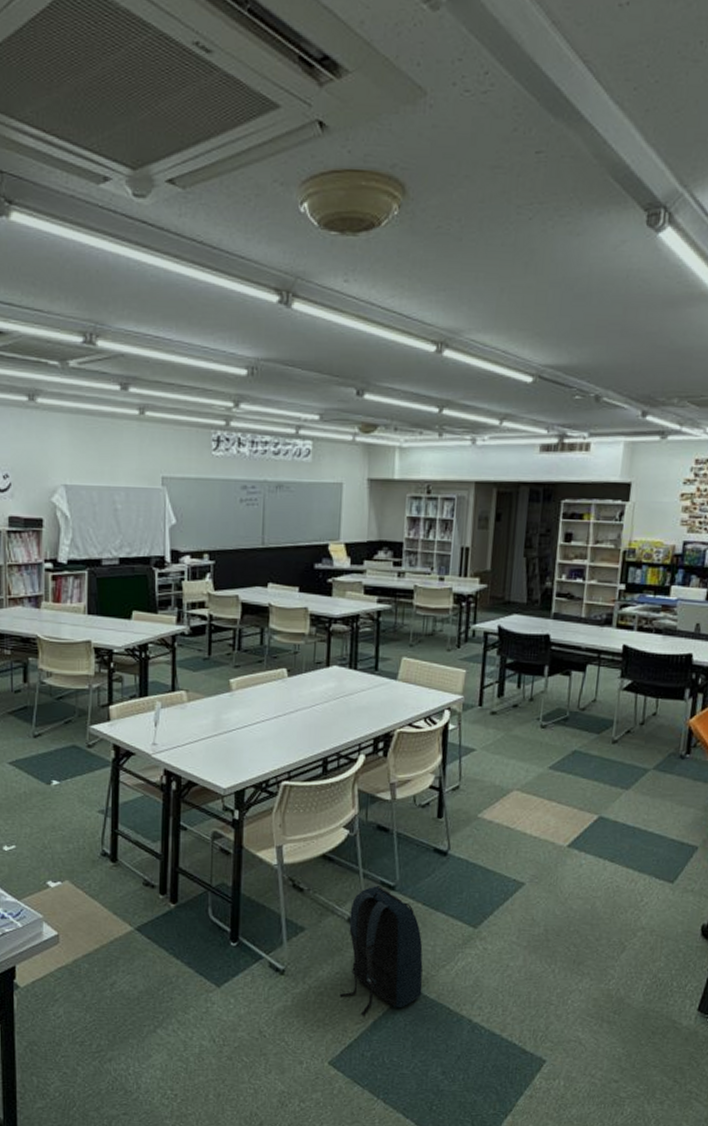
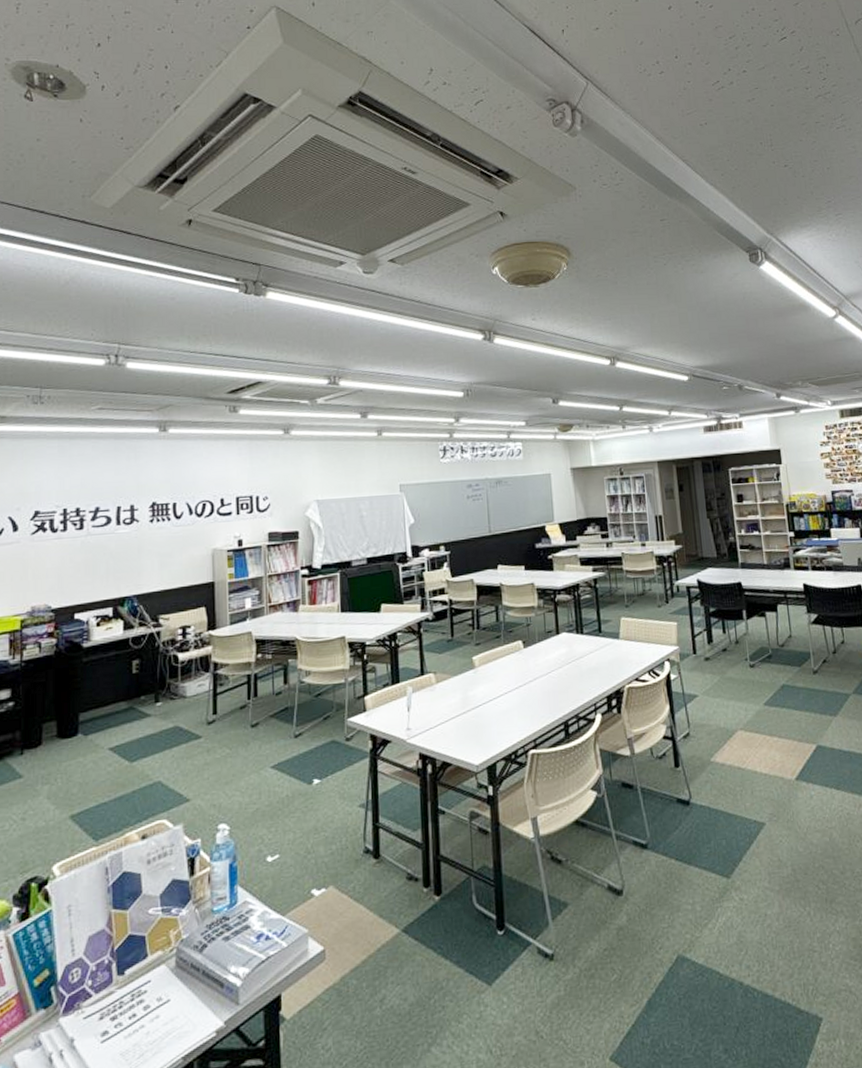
backpack: present [339,886,423,1016] -> none [608,846,690,996]

